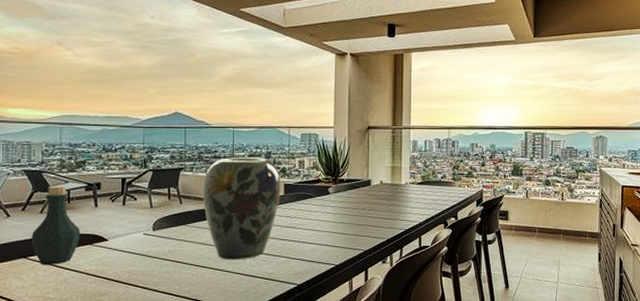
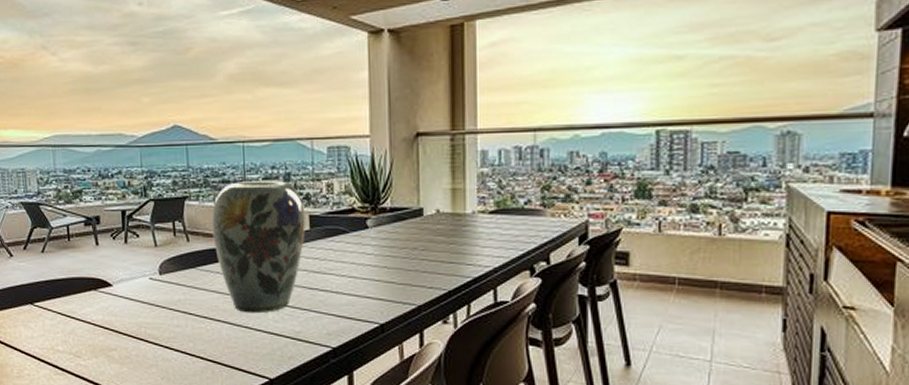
bottle: present [31,185,81,265] -> none [35,220,84,313]

